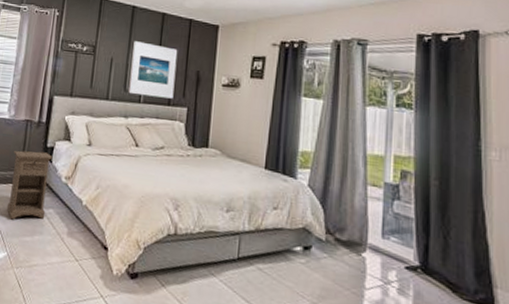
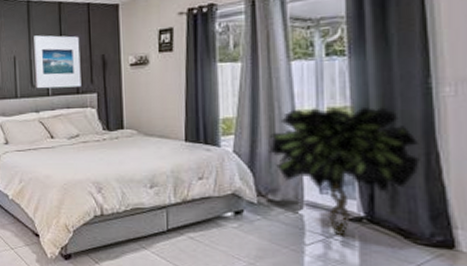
decorative plant: none [340,152,469,284] -> present [269,106,420,236]

